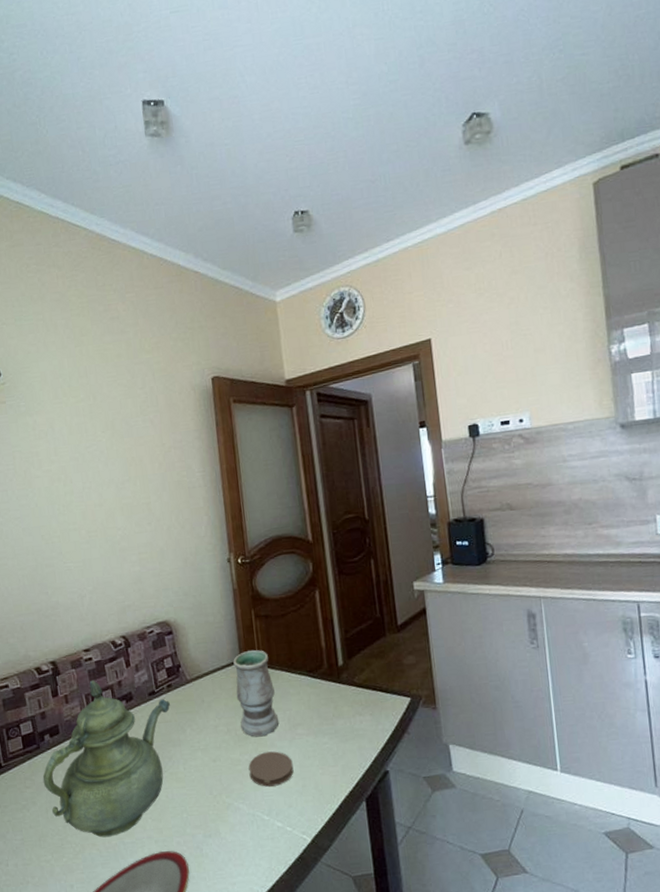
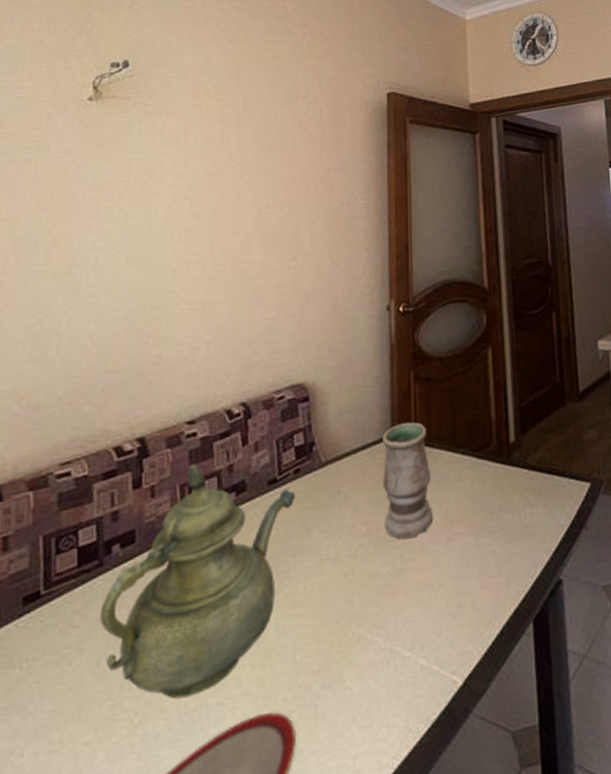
coaster: present [248,751,294,787] -> none [390,558,447,609]

